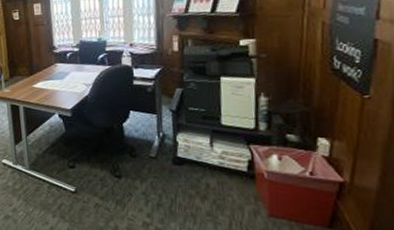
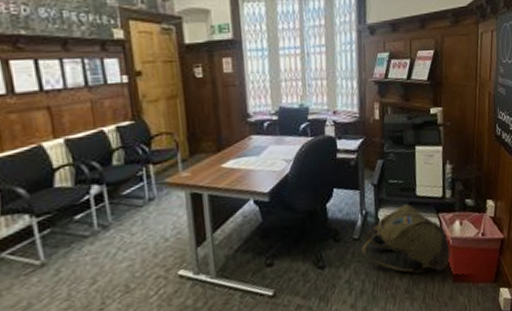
backpack: none [158,132,265,202] -> present [361,204,450,273]

